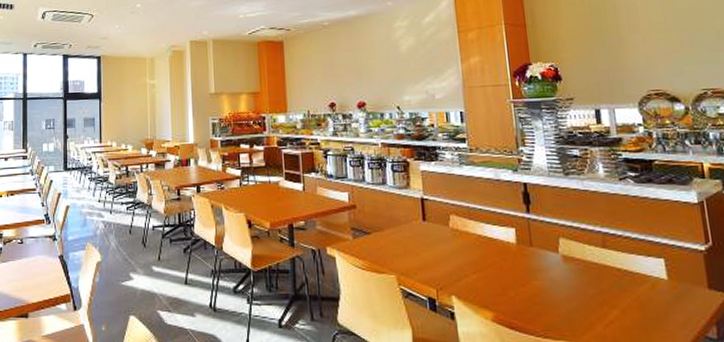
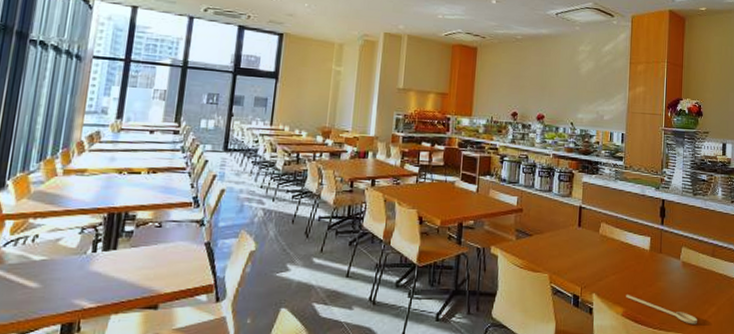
spoon: none [494,297,595,331] -> present [626,295,697,324]

